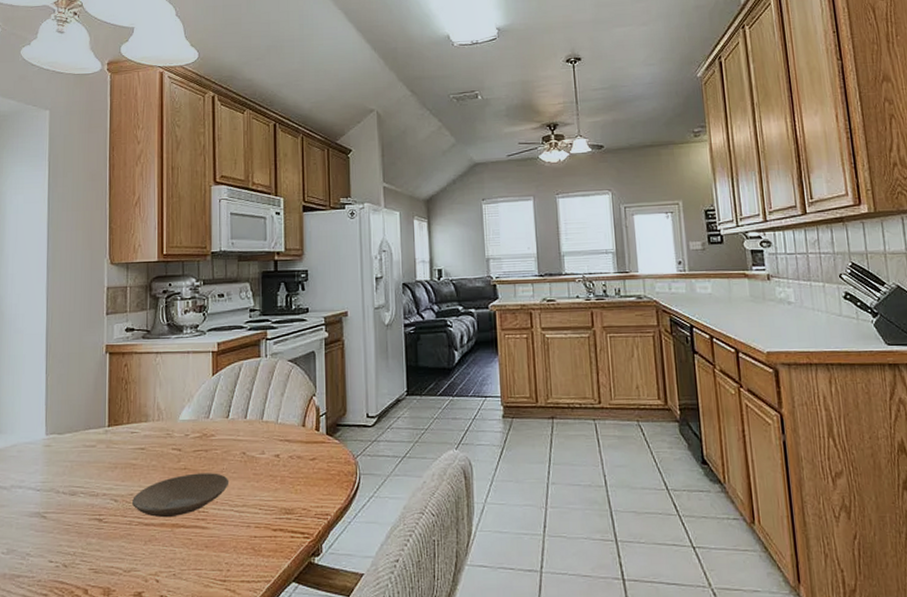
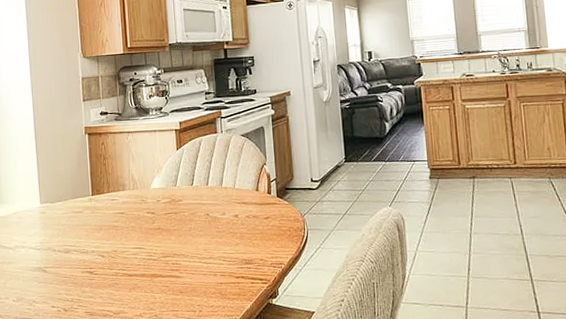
plate: present [132,473,229,518] -> none [117,231,197,270]

